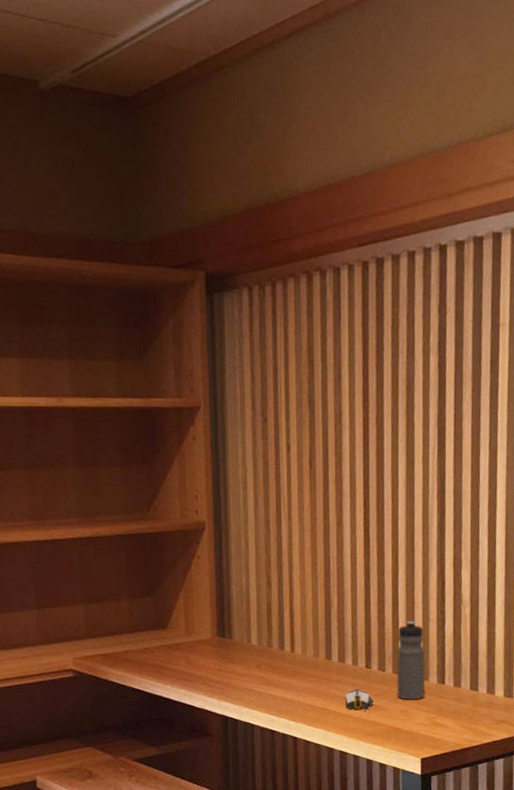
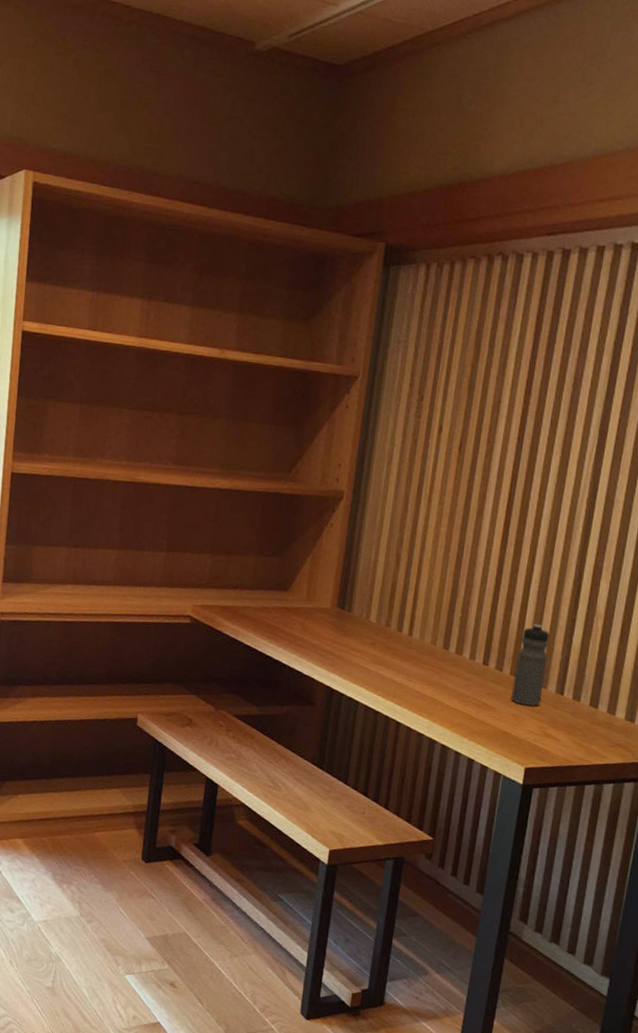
computer mouse: present [345,689,374,711] -> none [455,683,486,708]

